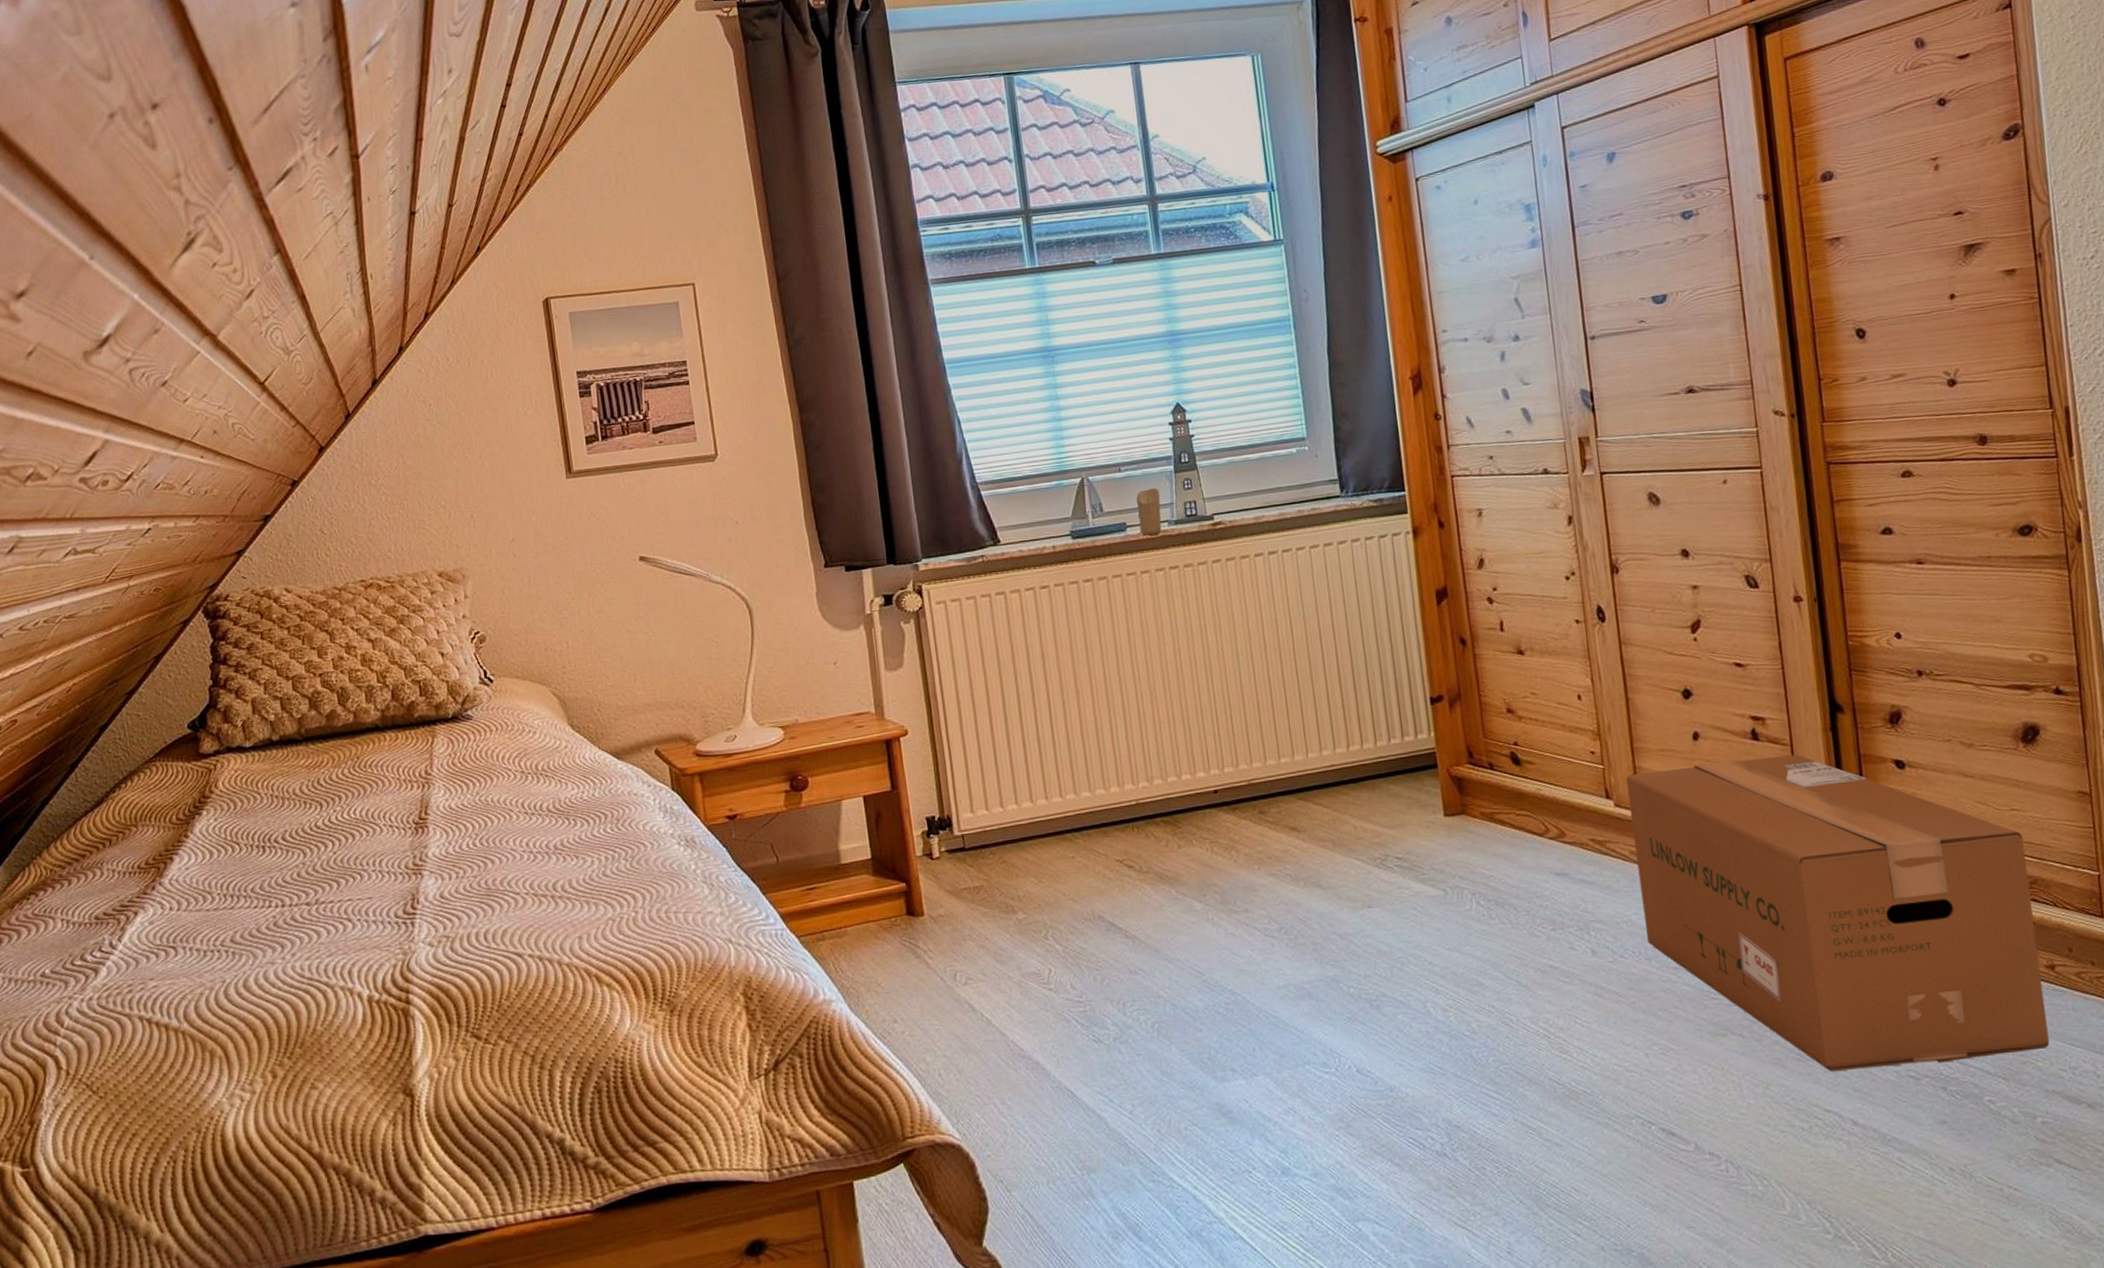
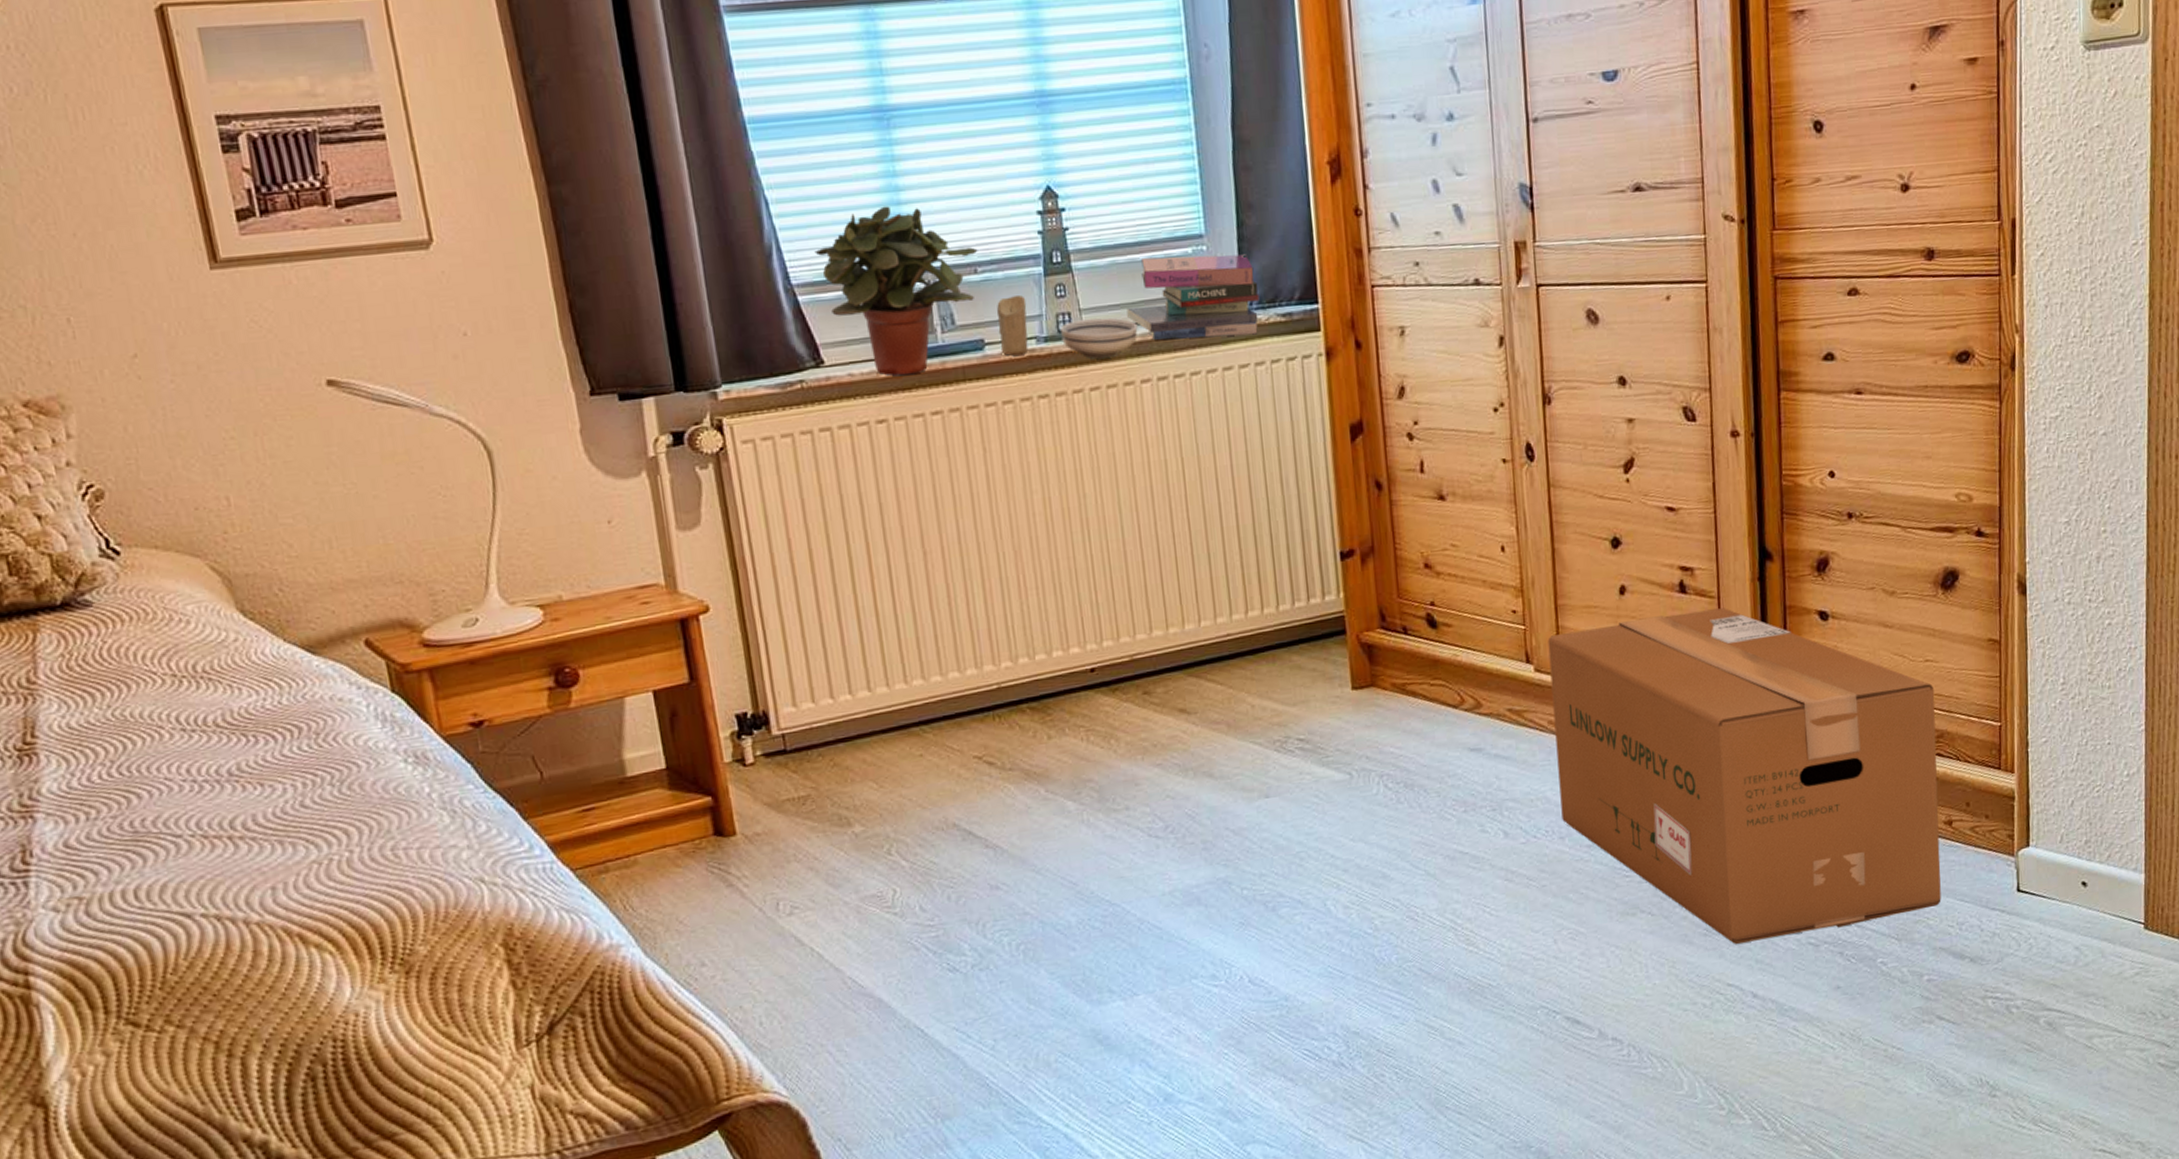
potted plant: none [994,421,1122,552] -> present [814,206,978,376]
bowl: none [1188,504,1252,538] -> present [1060,317,1138,359]
books: none [1242,452,1354,522] -> present [1126,254,1260,340]

